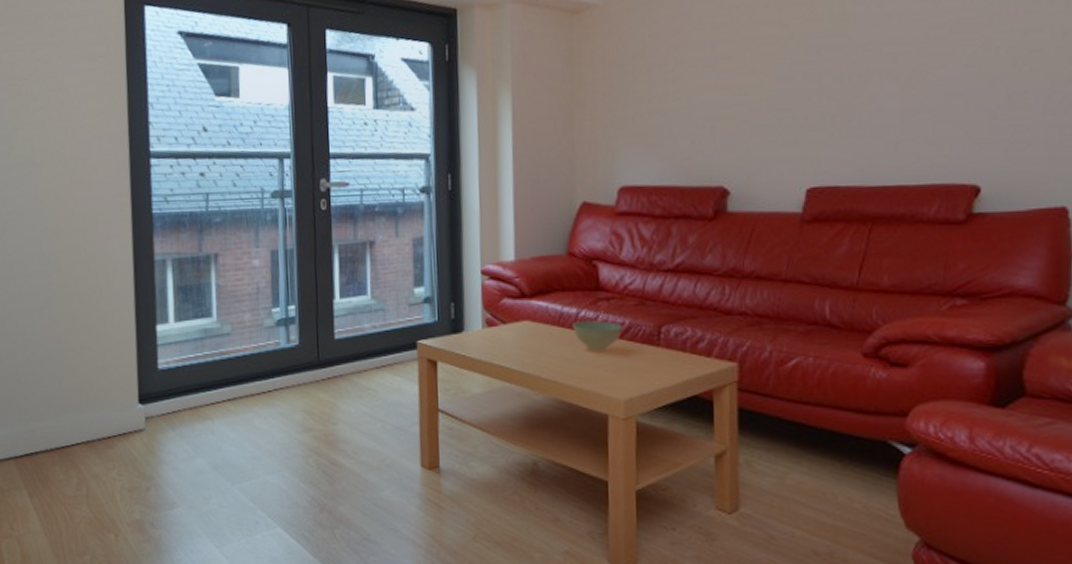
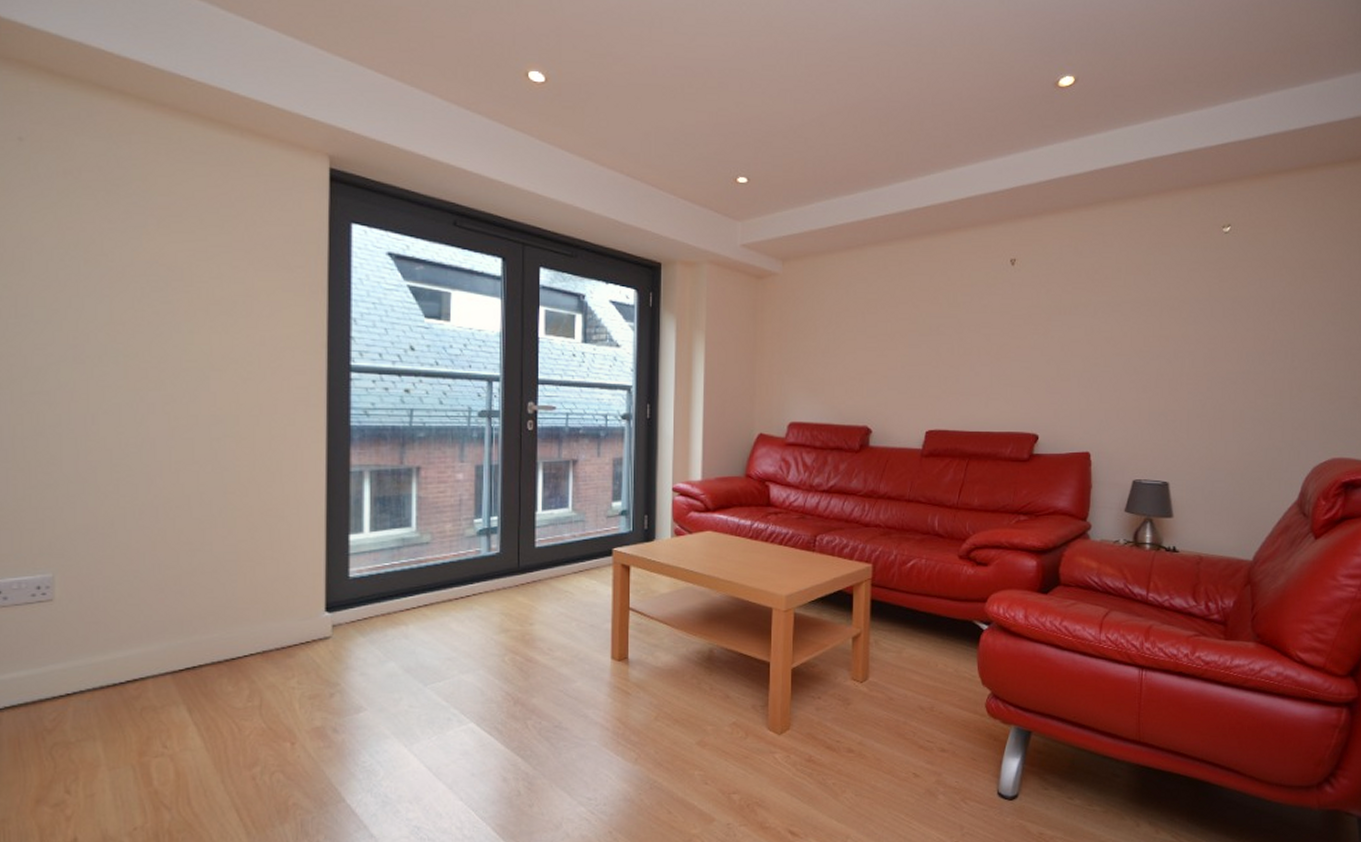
bowl: present [572,320,622,353] -> none [746,531,786,558]

